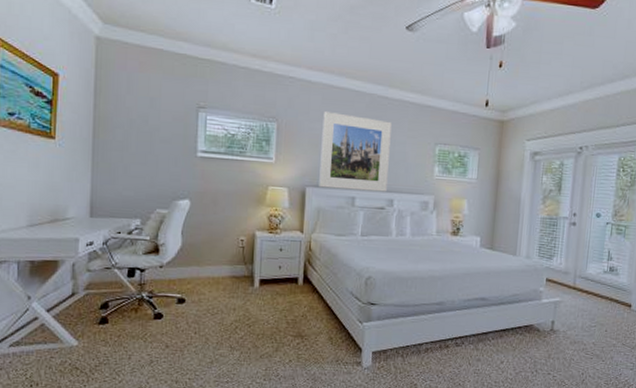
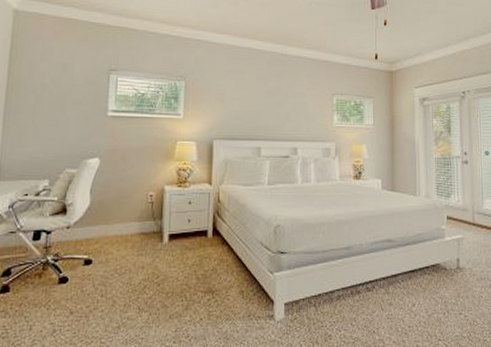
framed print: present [319,110,392,192] -> none [226,68,292,141]

